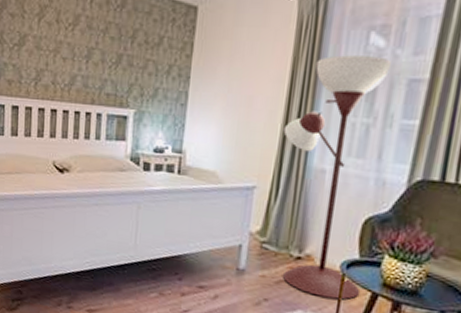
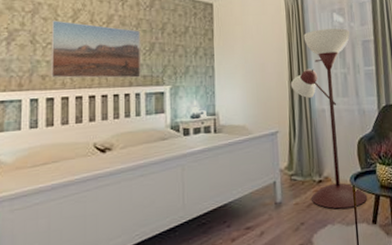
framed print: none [16,18,107,95] -> present [50,20,141,79]

